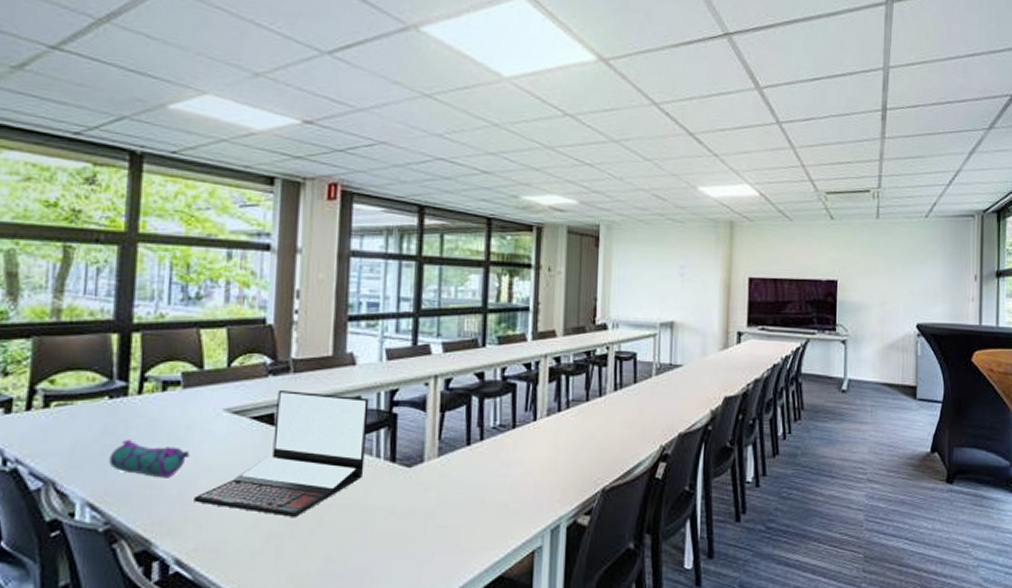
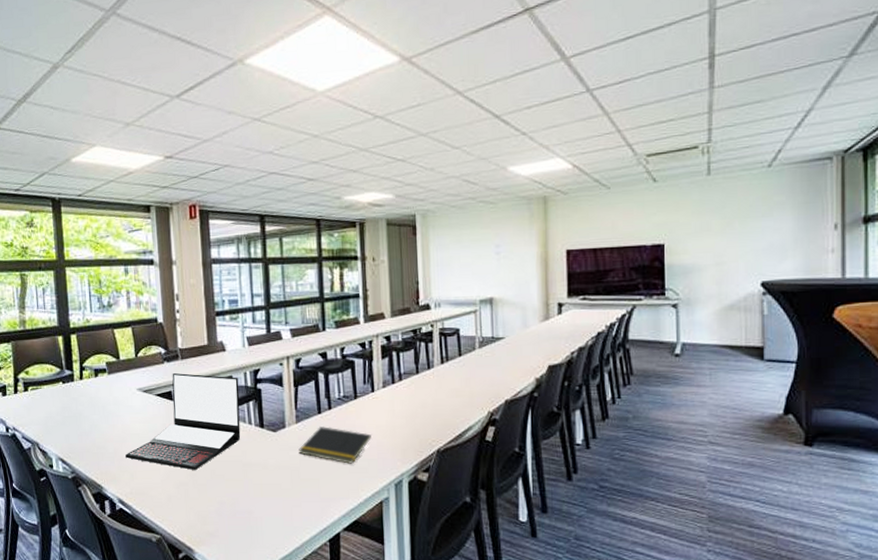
pencil case: present [109,439,190,478] -> none [68,412,119,441]
notepad: none [438,461,528,506] -> present [299,426,371,464]

